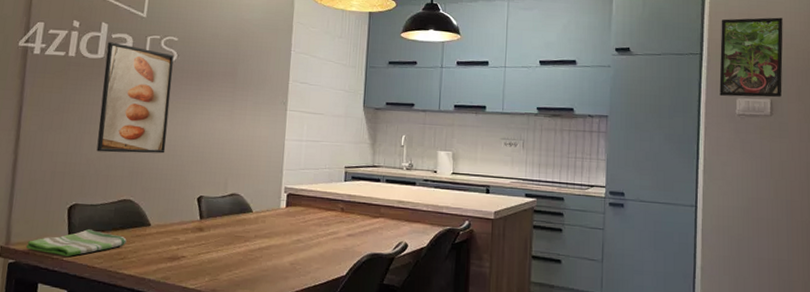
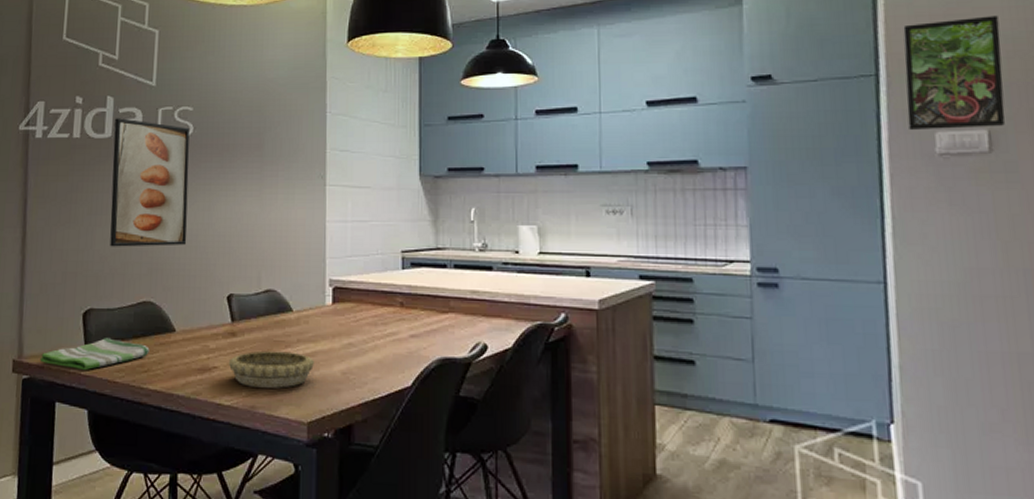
decorative bowl: none [194,244,268,275] -> present [228,350,314,388]

